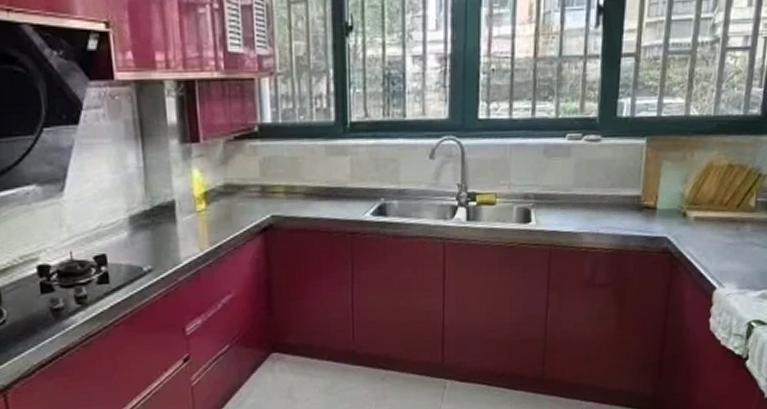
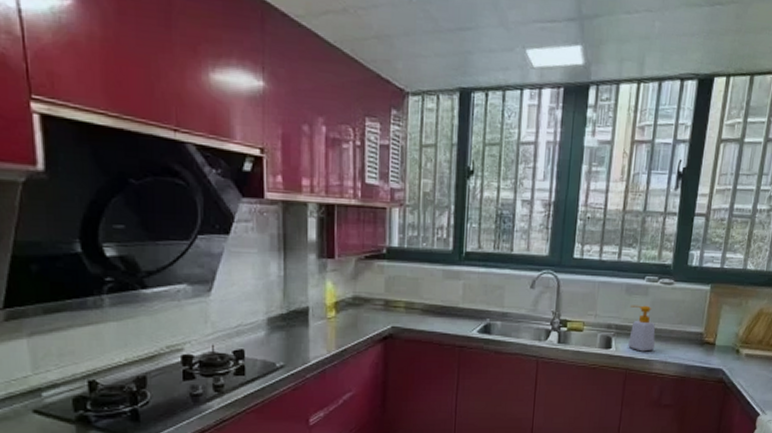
soap bottle: none [551,168,584,224] -> present [628,305,656,352]

